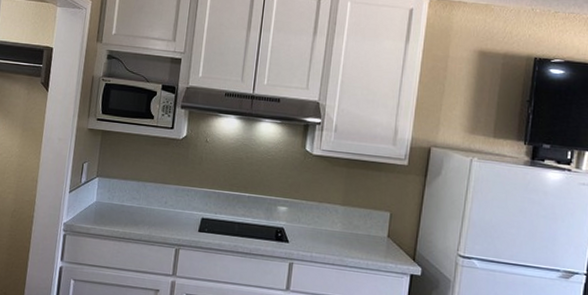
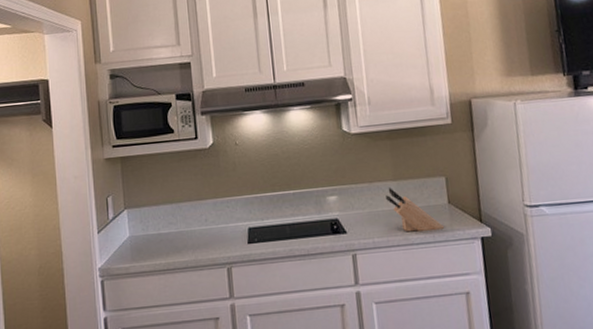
knife block: none [331,211,380,259] -> present [386,188,445,232]

